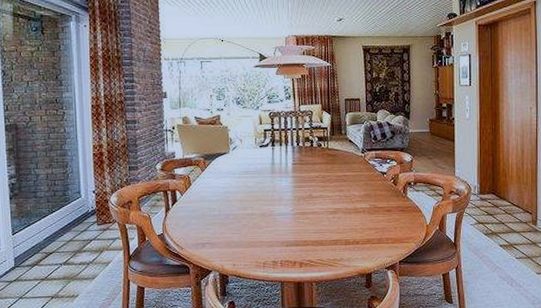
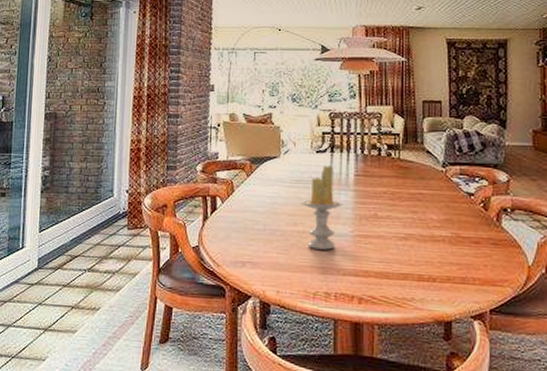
candle: none [248,157,284,227] -> present [300,165,343,250]

